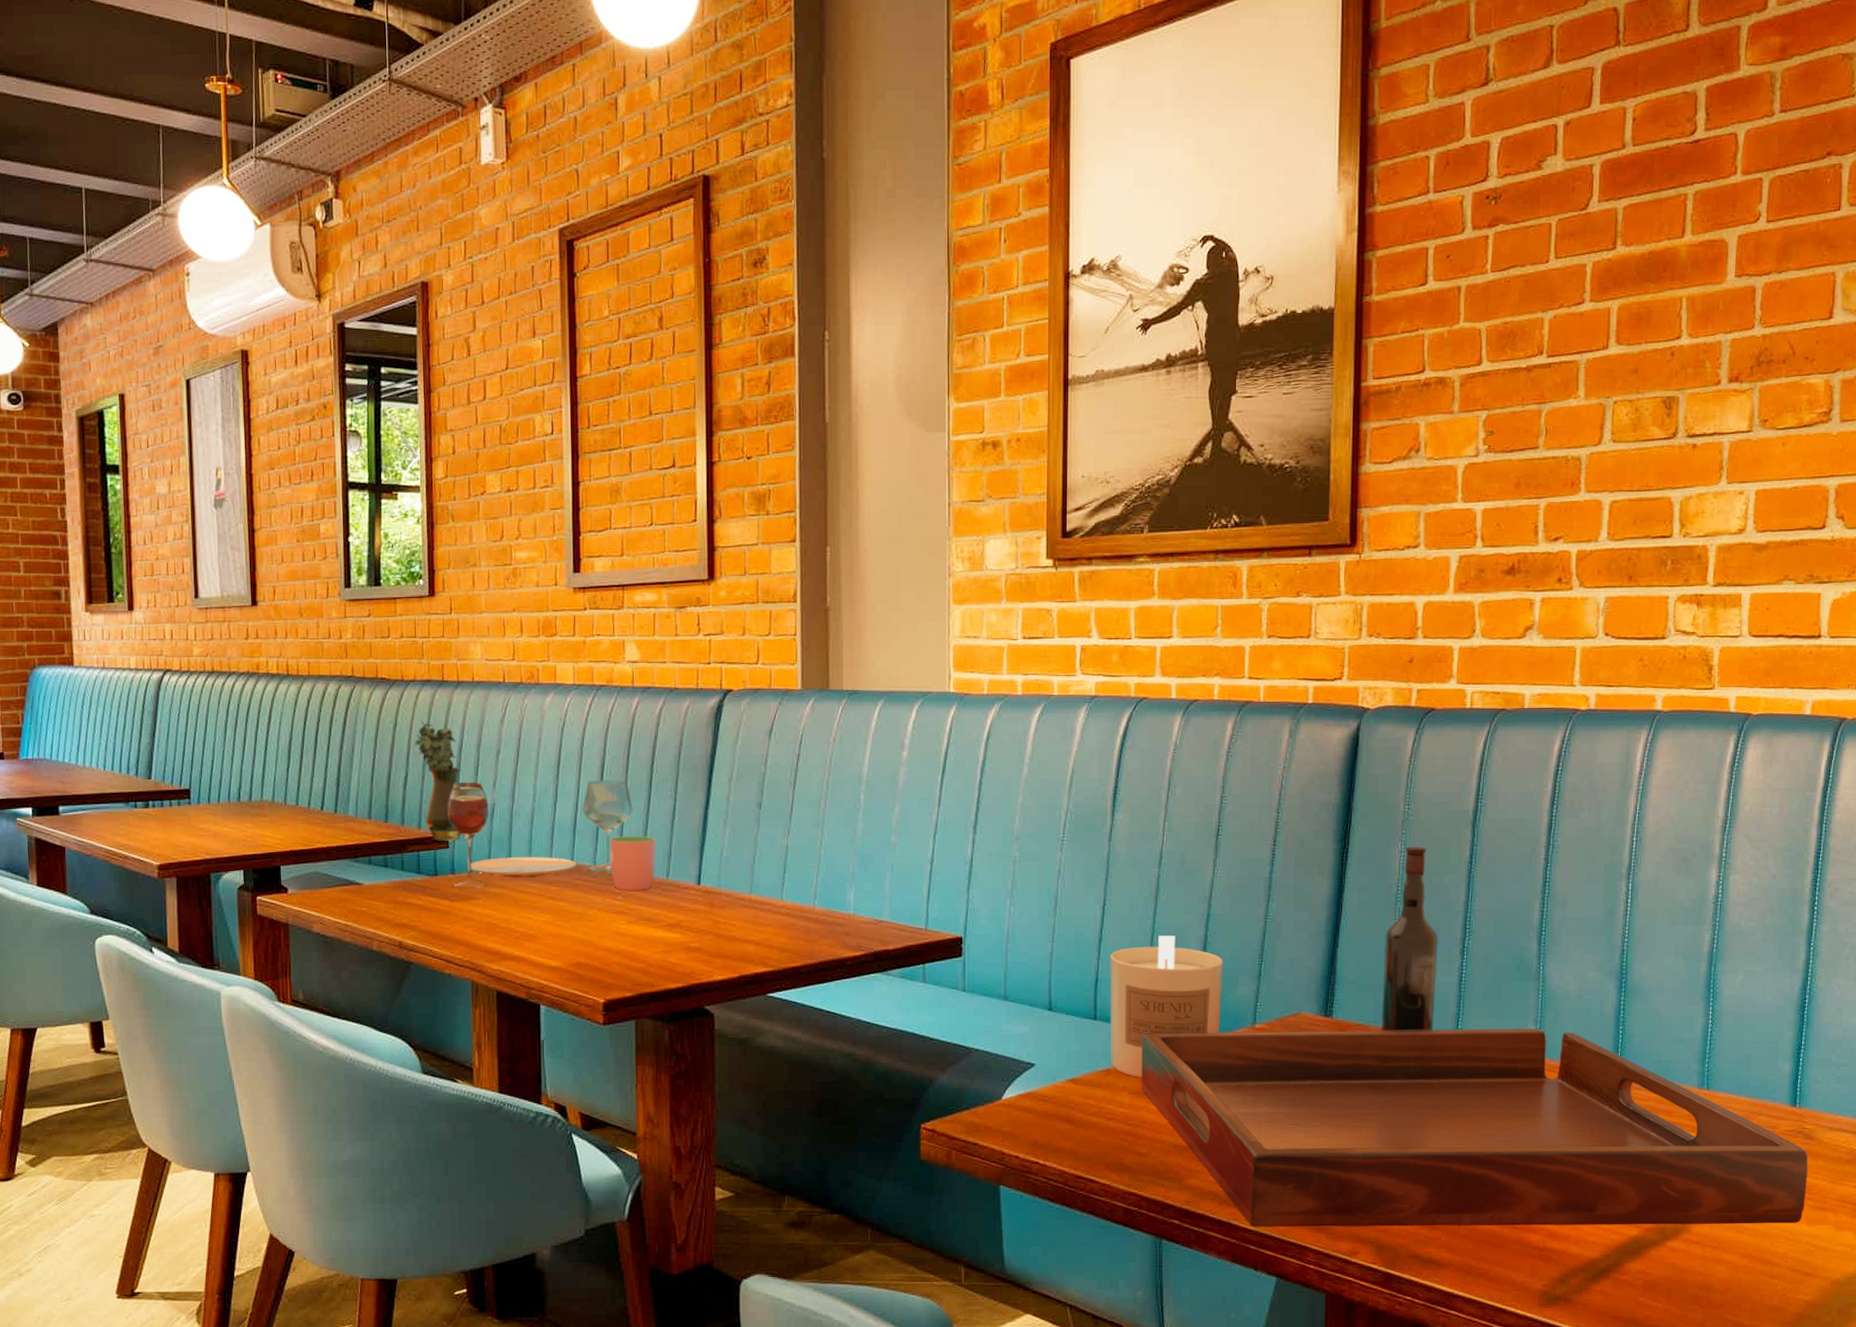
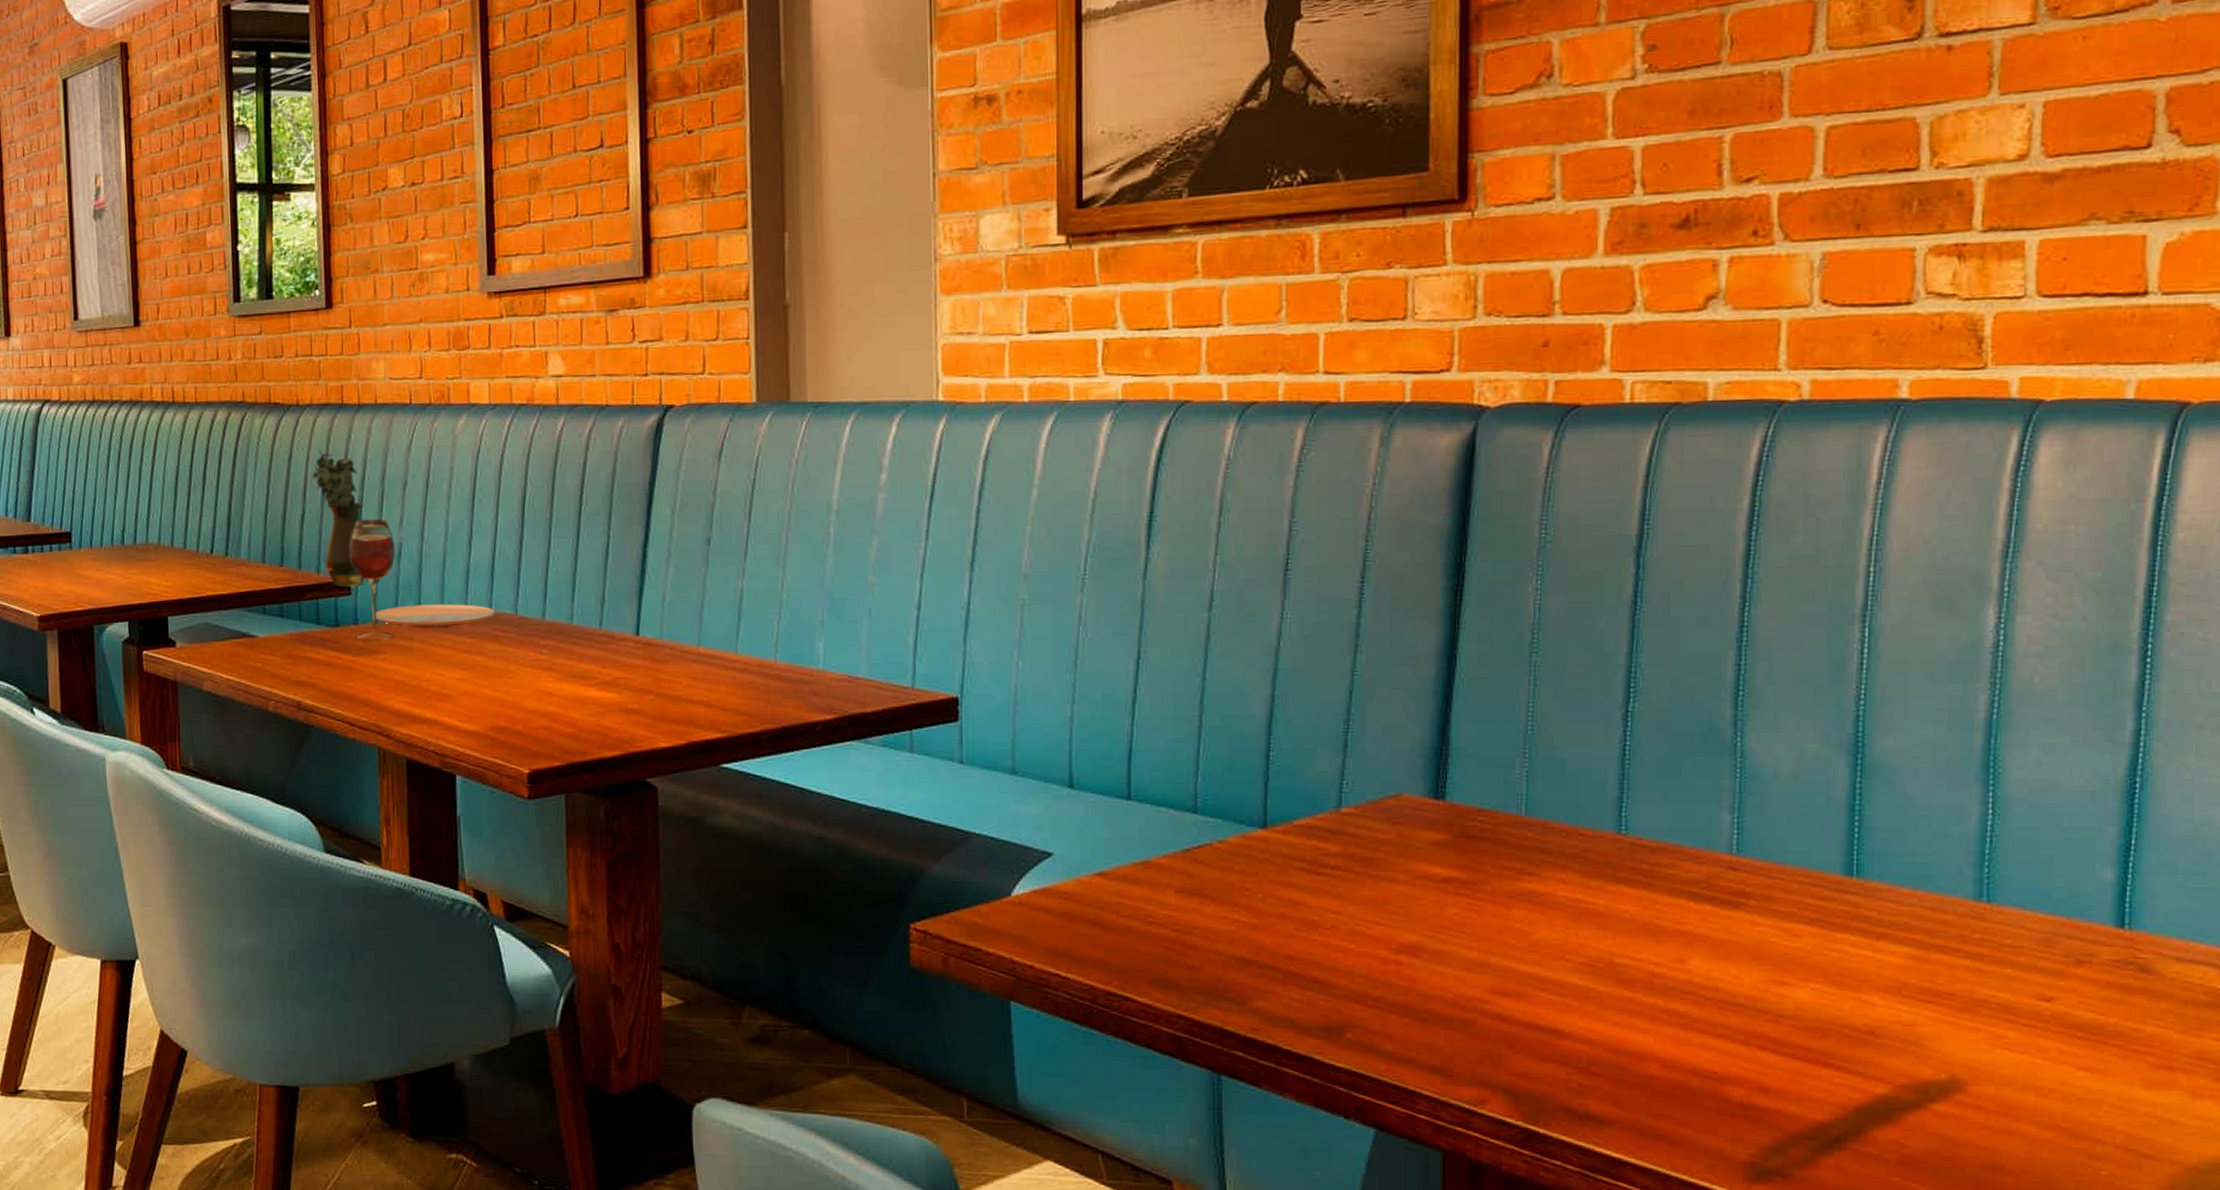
wine glass: present [582,780,633,873] -> none [501,514,560,623]
cup: present [609,836,656,891] -> none [533,579,587,644]
candle: present [1110,936,1223,1078] -> none [1147,696,1296,873]
serving tray: present [1141,1029,1809,1227] -> none [1190,817,2145,1087]
wine bottle: present [1382,846,1438,1032] -> none [1514,581,1590,820]

